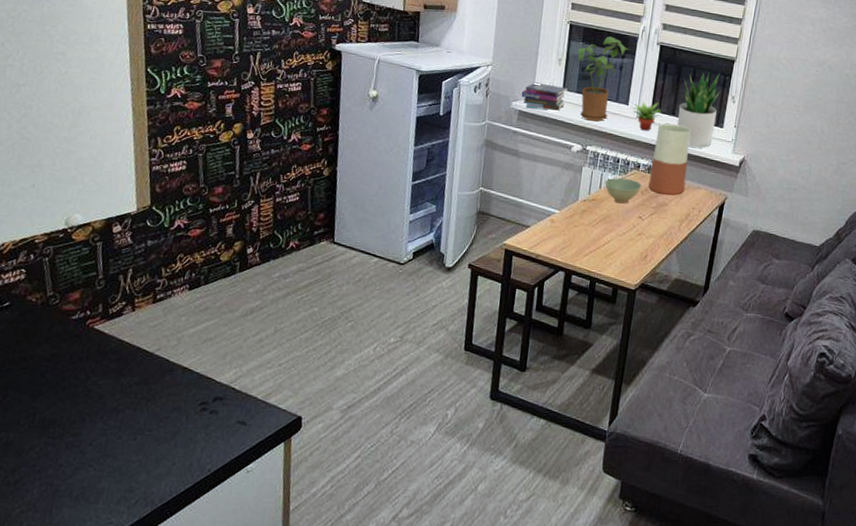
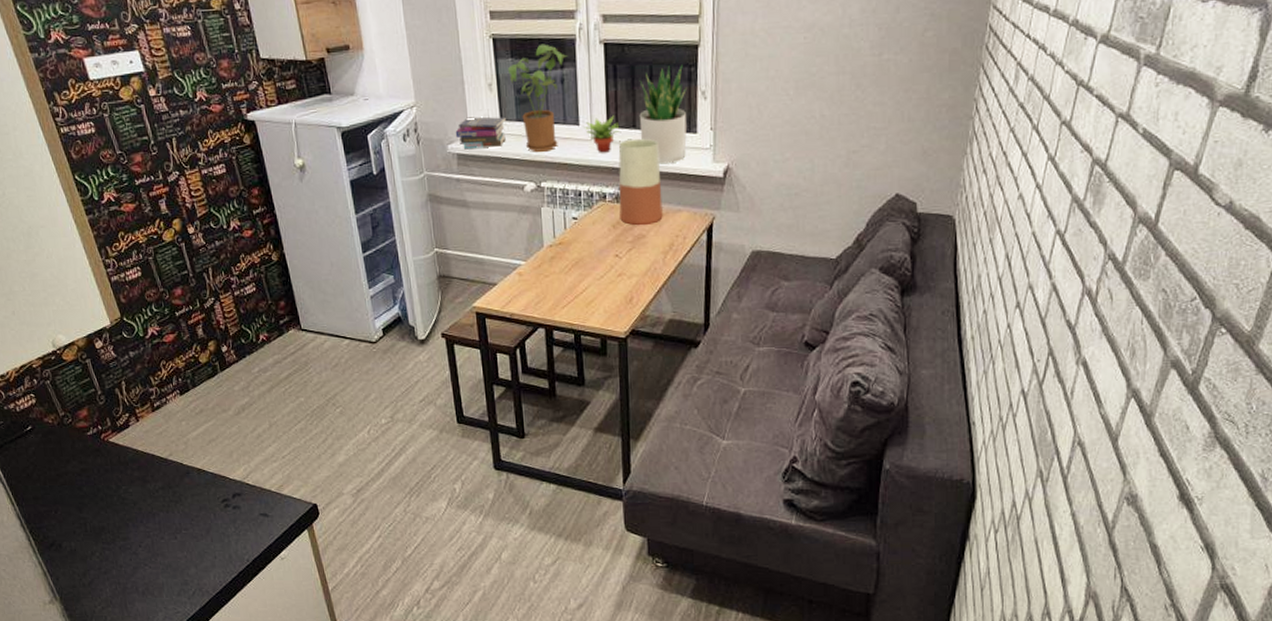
bowl: present [604,178,641,204] -> none [569,212,612,243]

